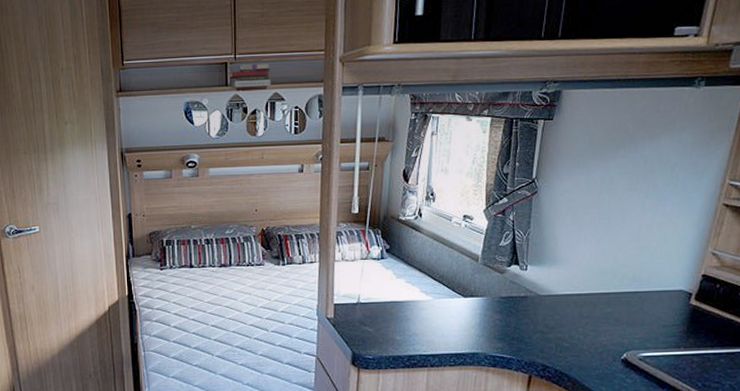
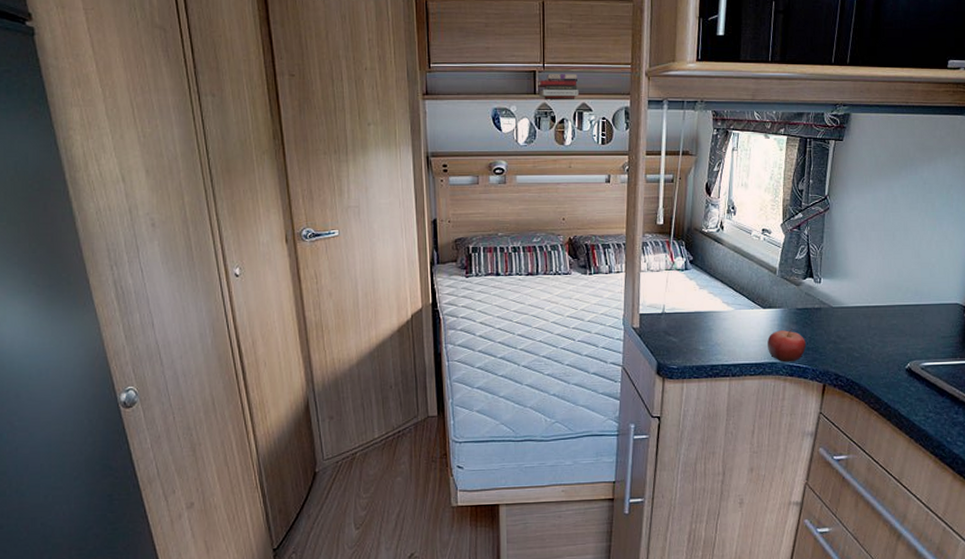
fruit: none [469,318,510,353] -> present [767,329,806,363]

